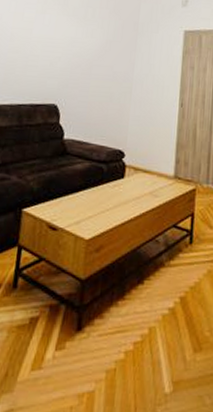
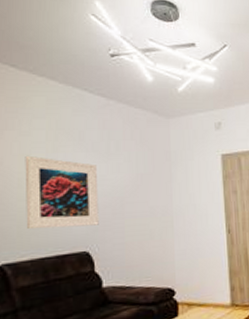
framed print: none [11,14,74,82] -> present [25,155,99,230]

